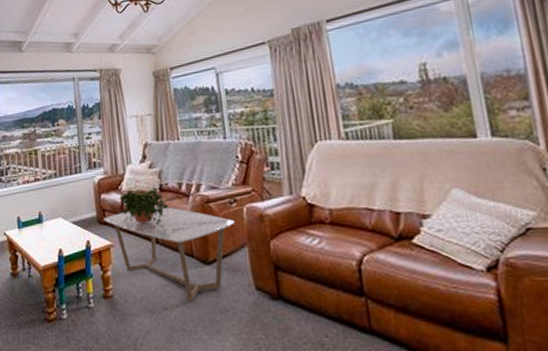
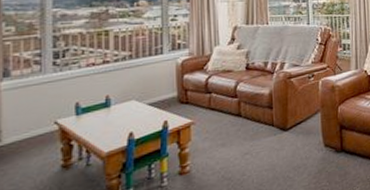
coffee table: present [104,206,235,301] -> none [185,83,312,165]
potted plant: present [119,187,169,225] -> none [204,66,254,101]

